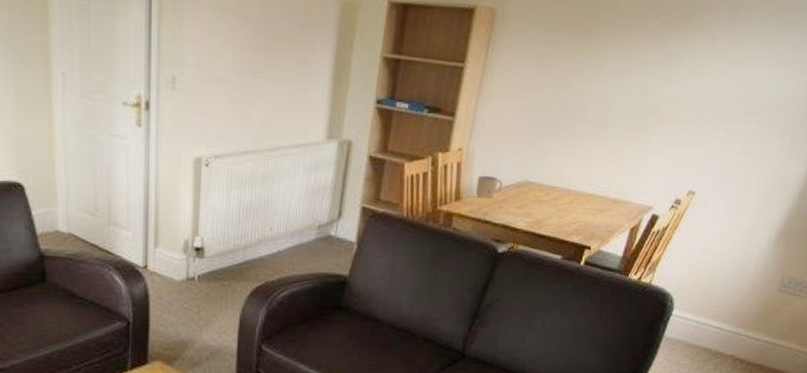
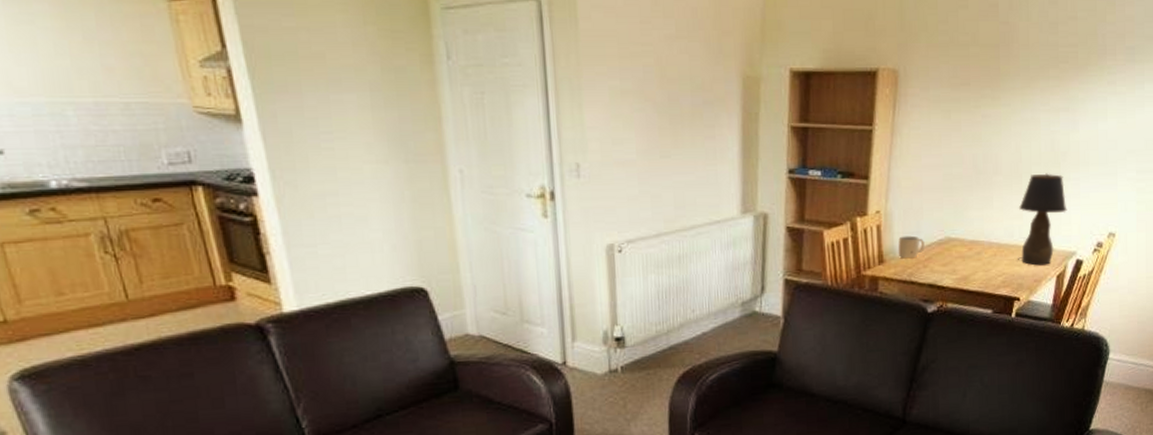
table lamp: none [594,125,650,217] -> present [1018,173,1067,266]

